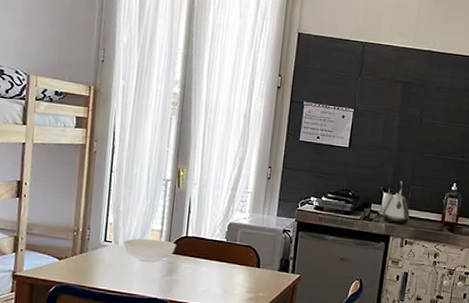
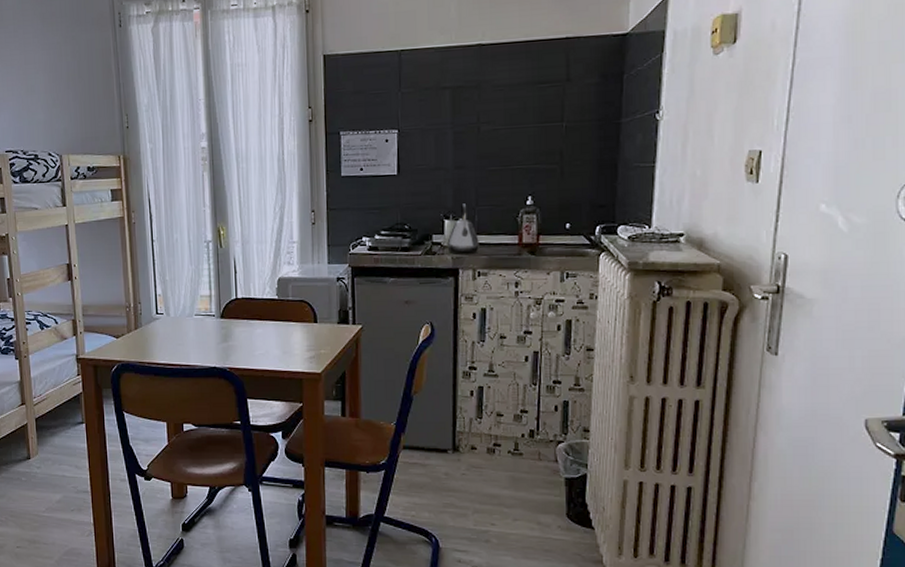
bowl: present [123,238,176,263] -> none [175,305,227,330]

